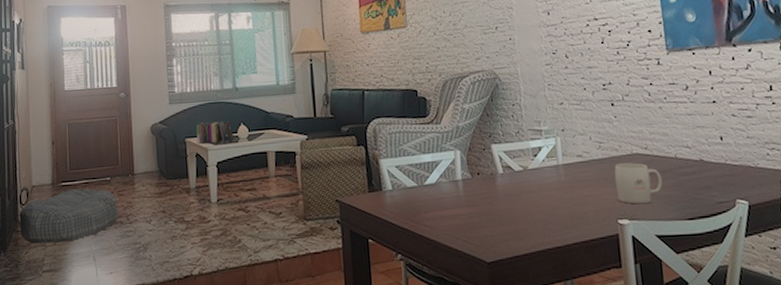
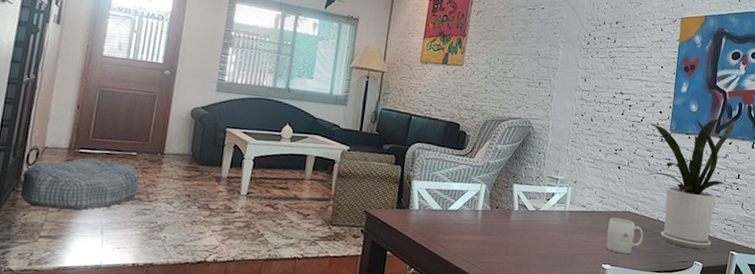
books: present [196,121,235,144] -> none [238,115,278,140]
house plant: none [640,21,766,186] -> present [646,119,736,250]

